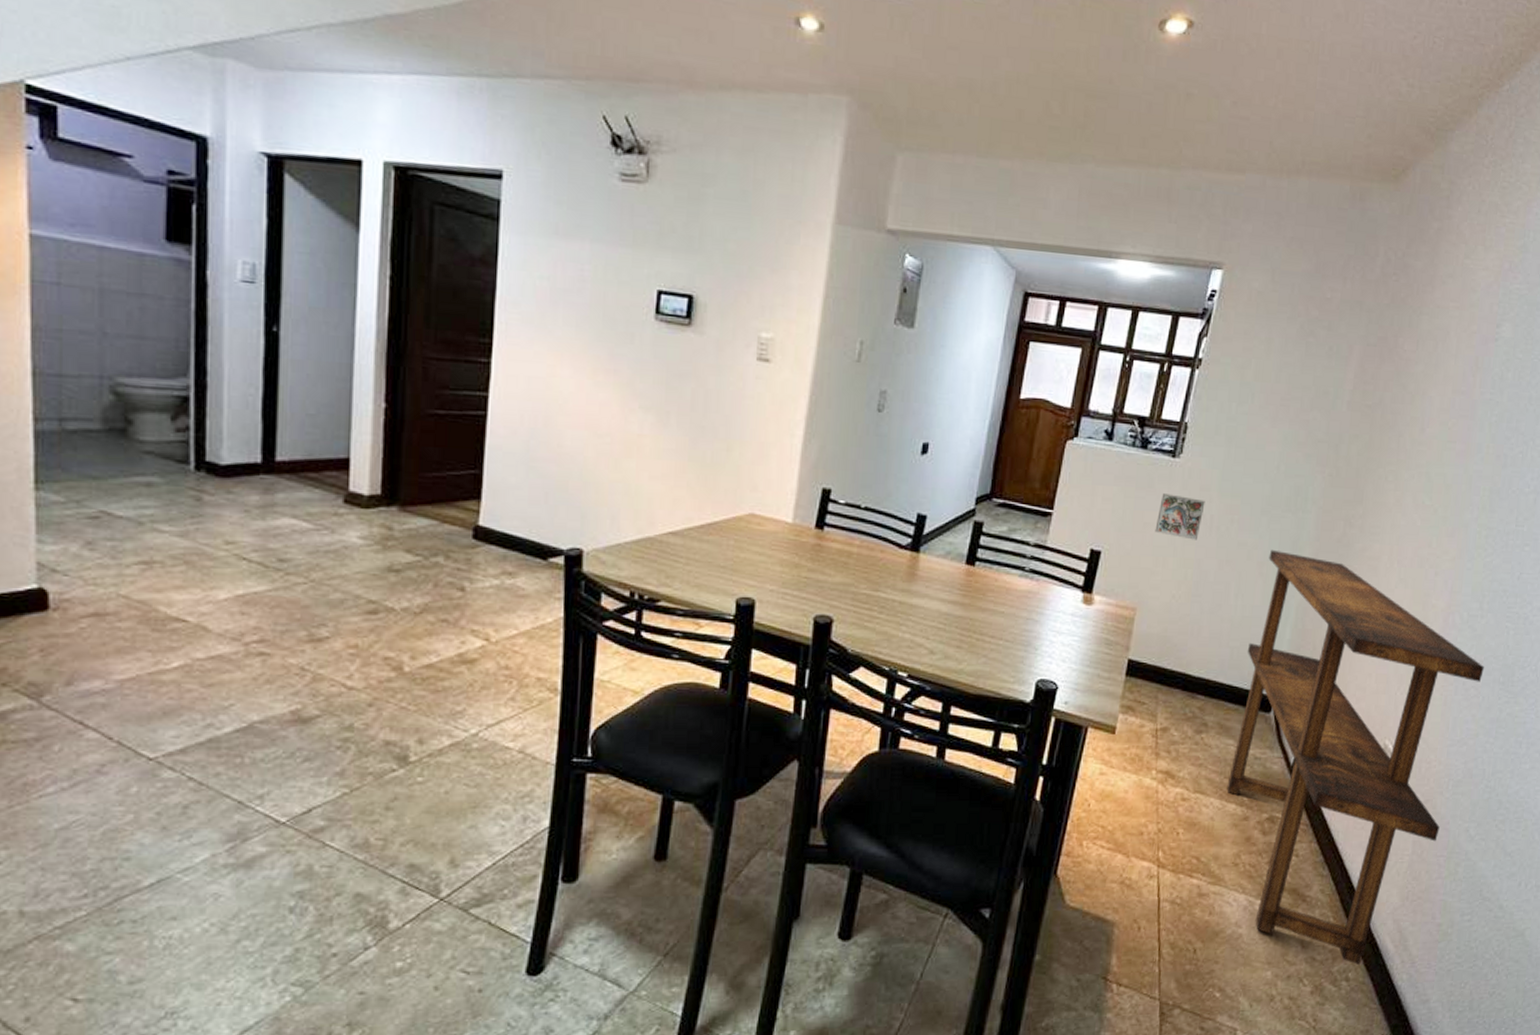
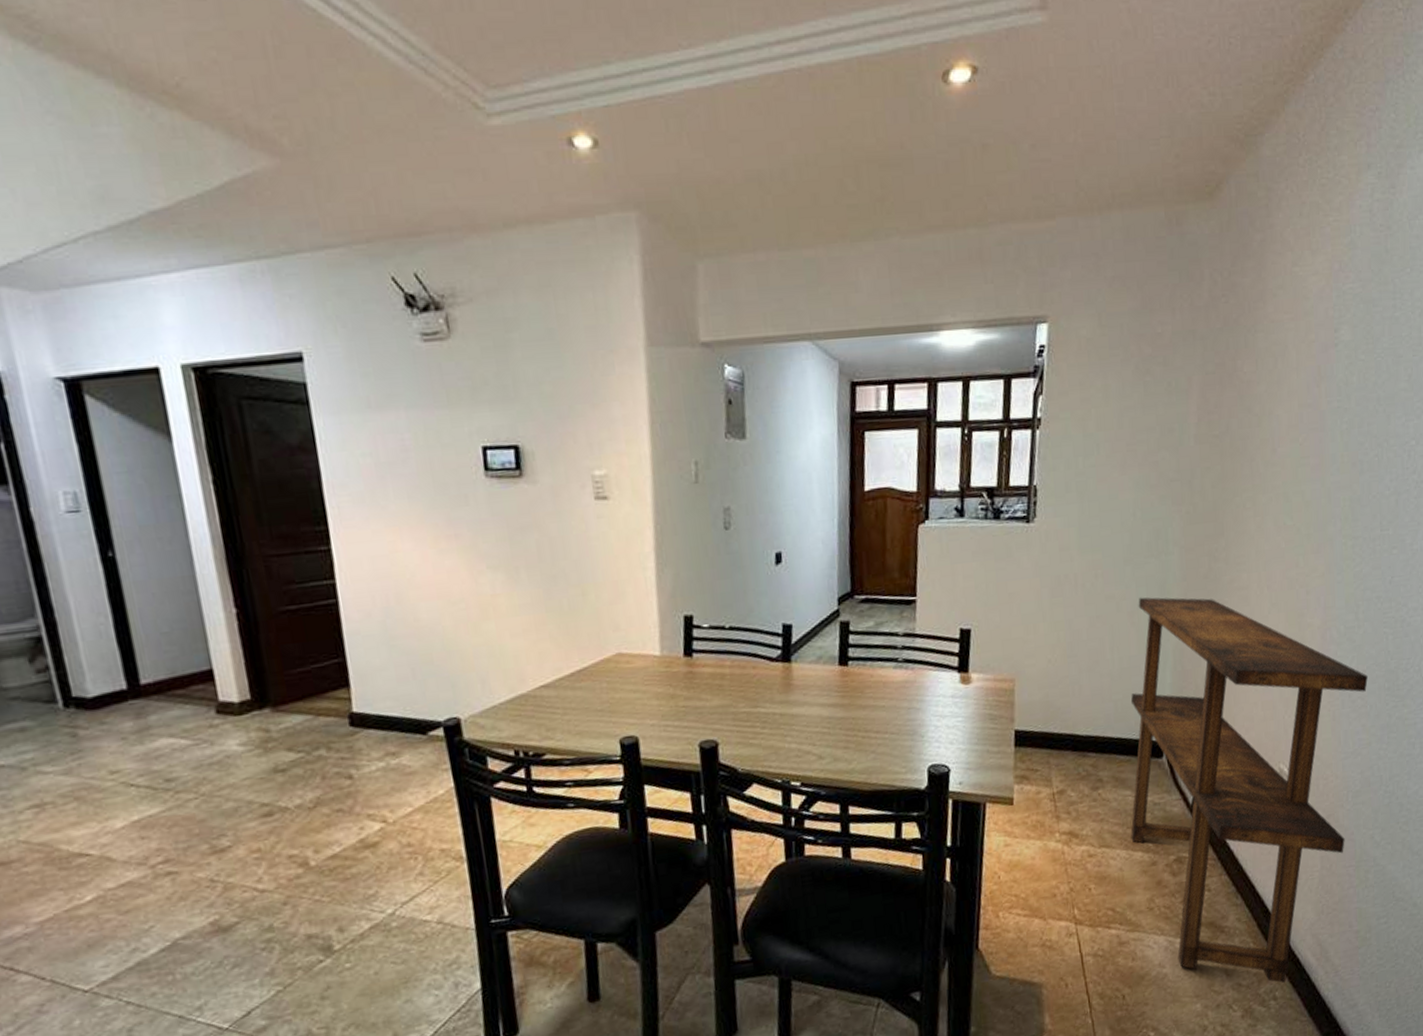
decorative tile: present [1155,493,1205,540] -> none [1020,560,1067,602]

